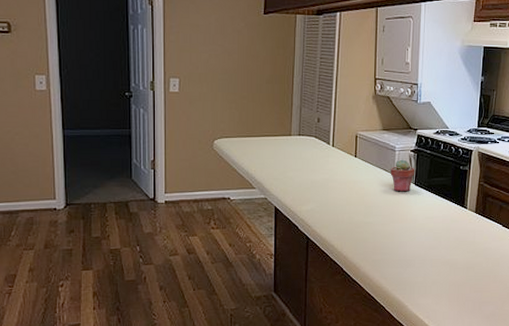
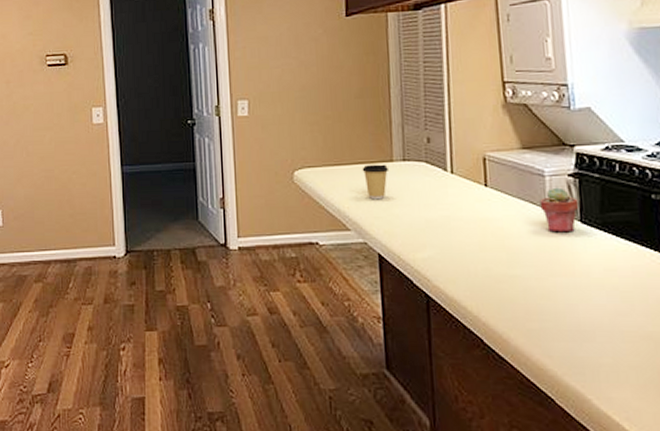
coffee cup: none [267,137,288,165] -> present [362,164,390,200]

